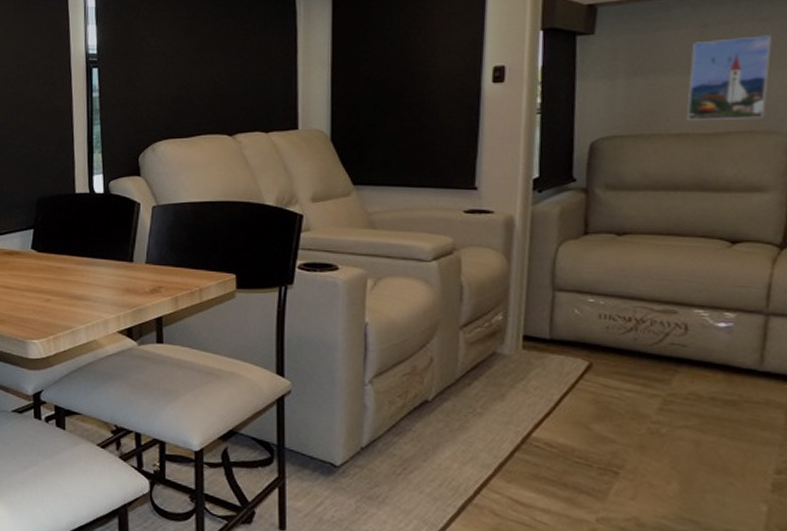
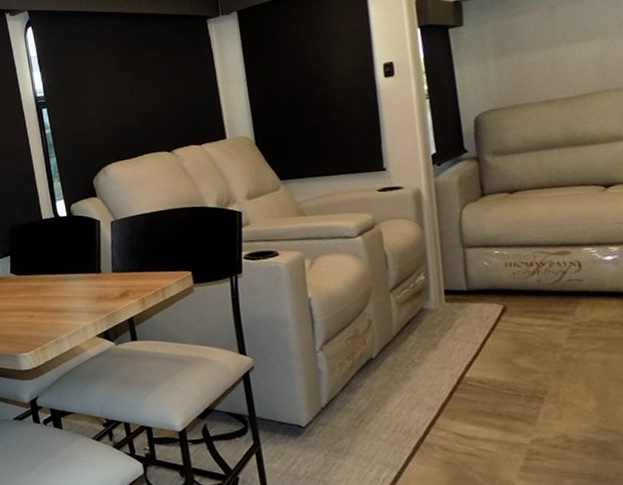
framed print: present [686,35,773,121] -> none [546,8,615,89]

